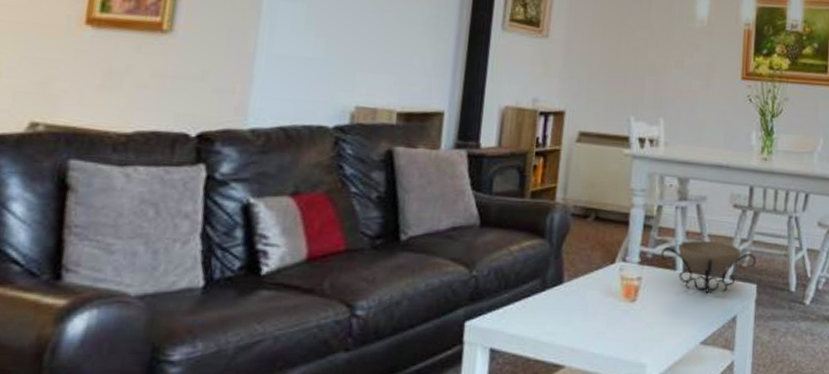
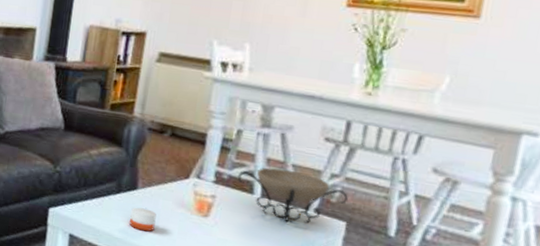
candle: none [556,302,584,329] -> present [129,207,157,231]

